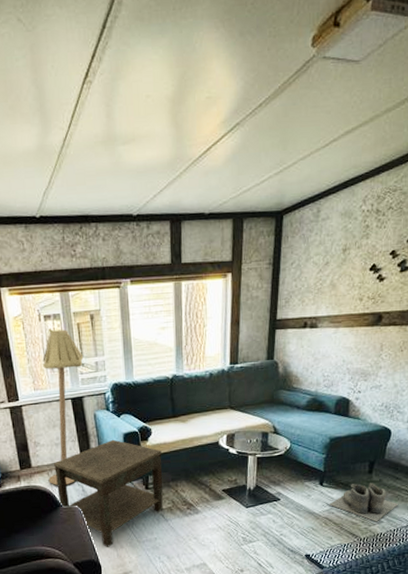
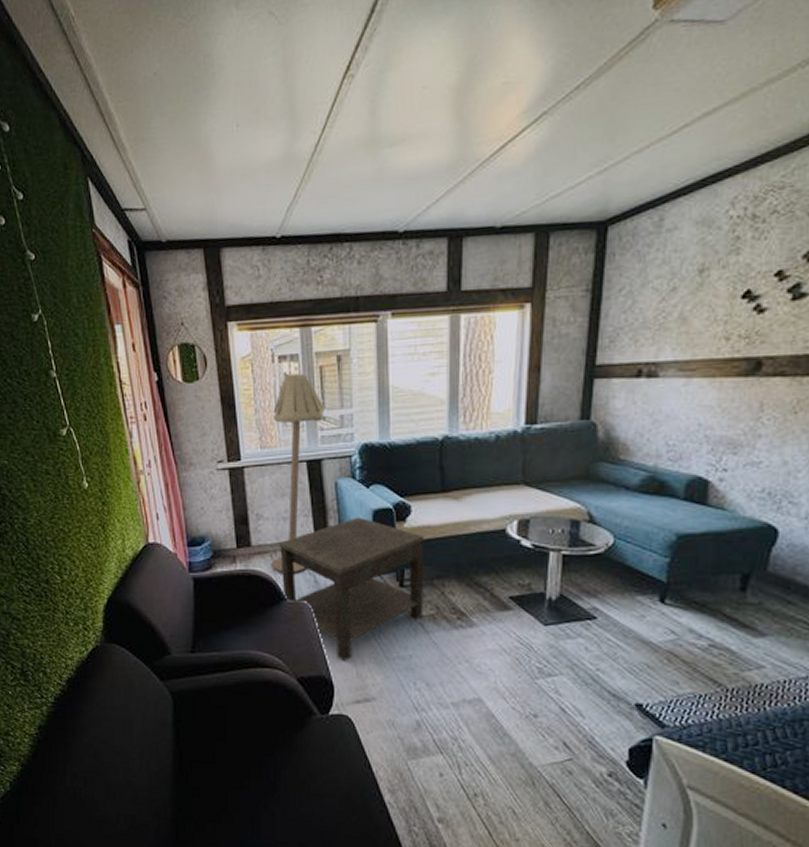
boots: present [329,483,399,522] -> none [674,605,792,667]

